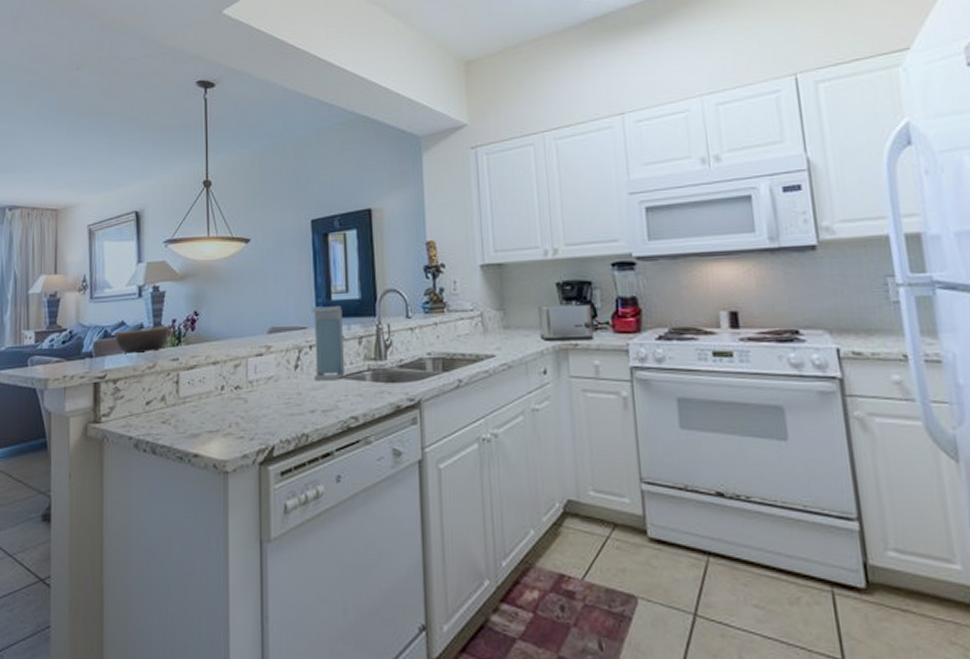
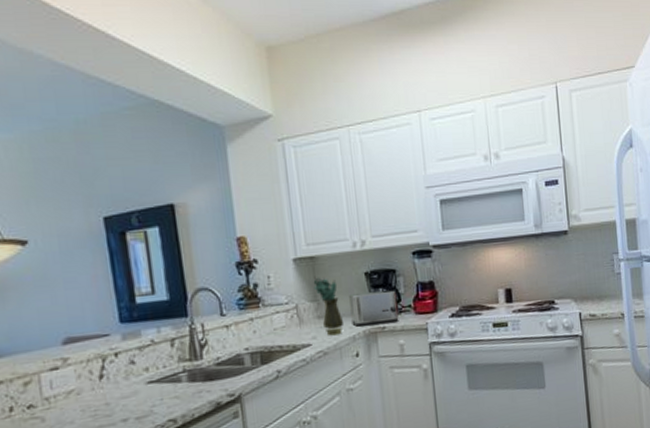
soap dispenser: present [312,306,346,381] -> none [114,309,159,389]
vase: none [500,284,531,348] -> present [313,276,343,336]

